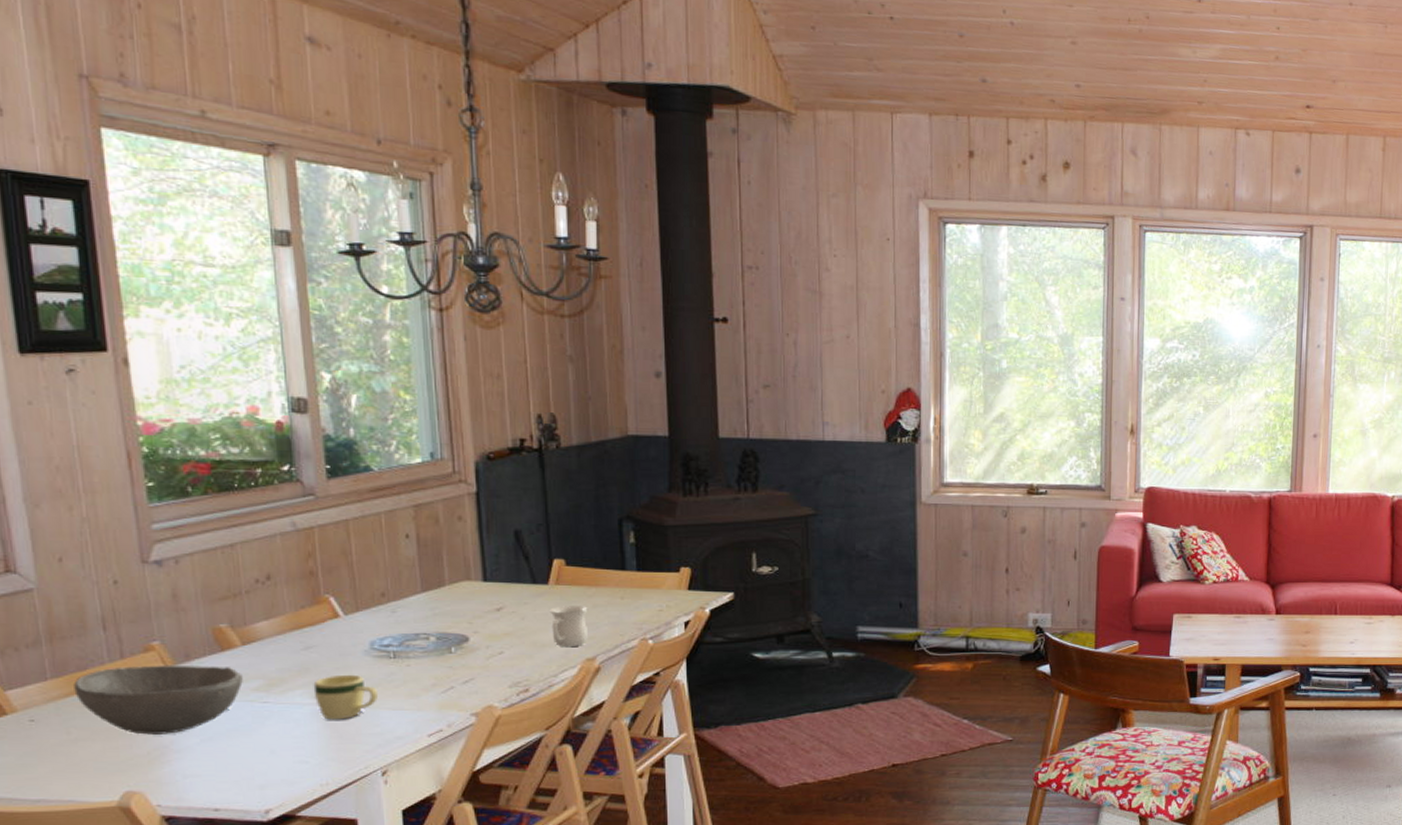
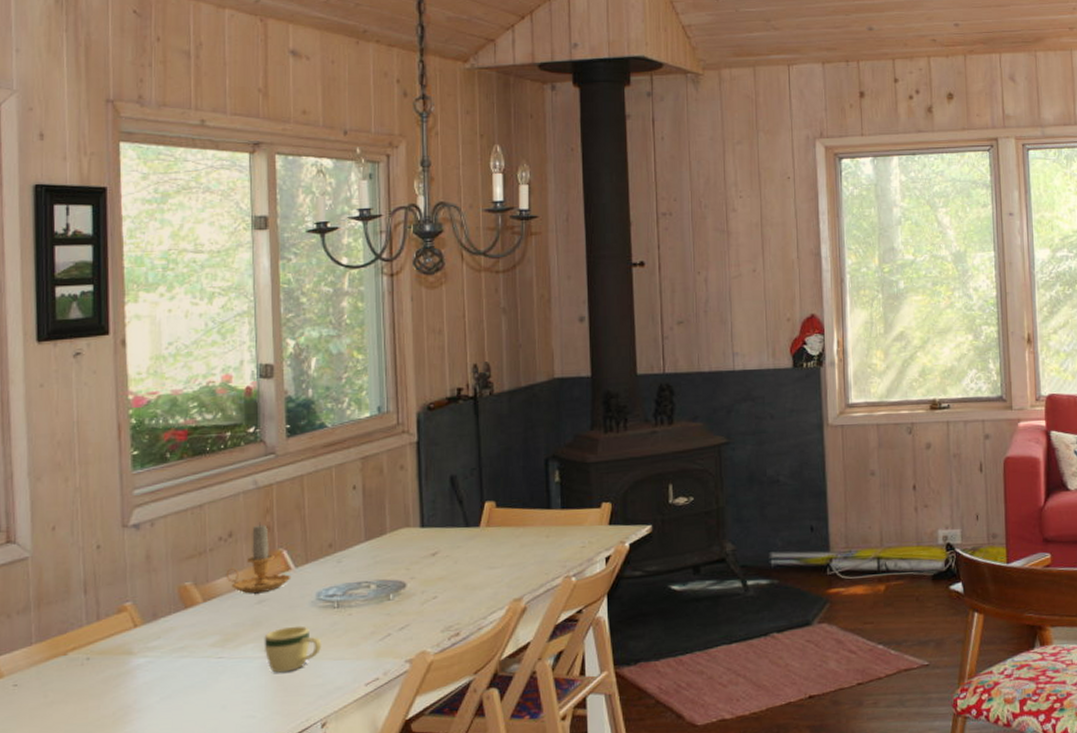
bowl: present [73,665,243,735] -> none [54,623,202,695]
candle: none [266,566,341,640] -> present [226,522,291,594]
mug: present [550,606,589,648] -> none [480,546,516,589]

